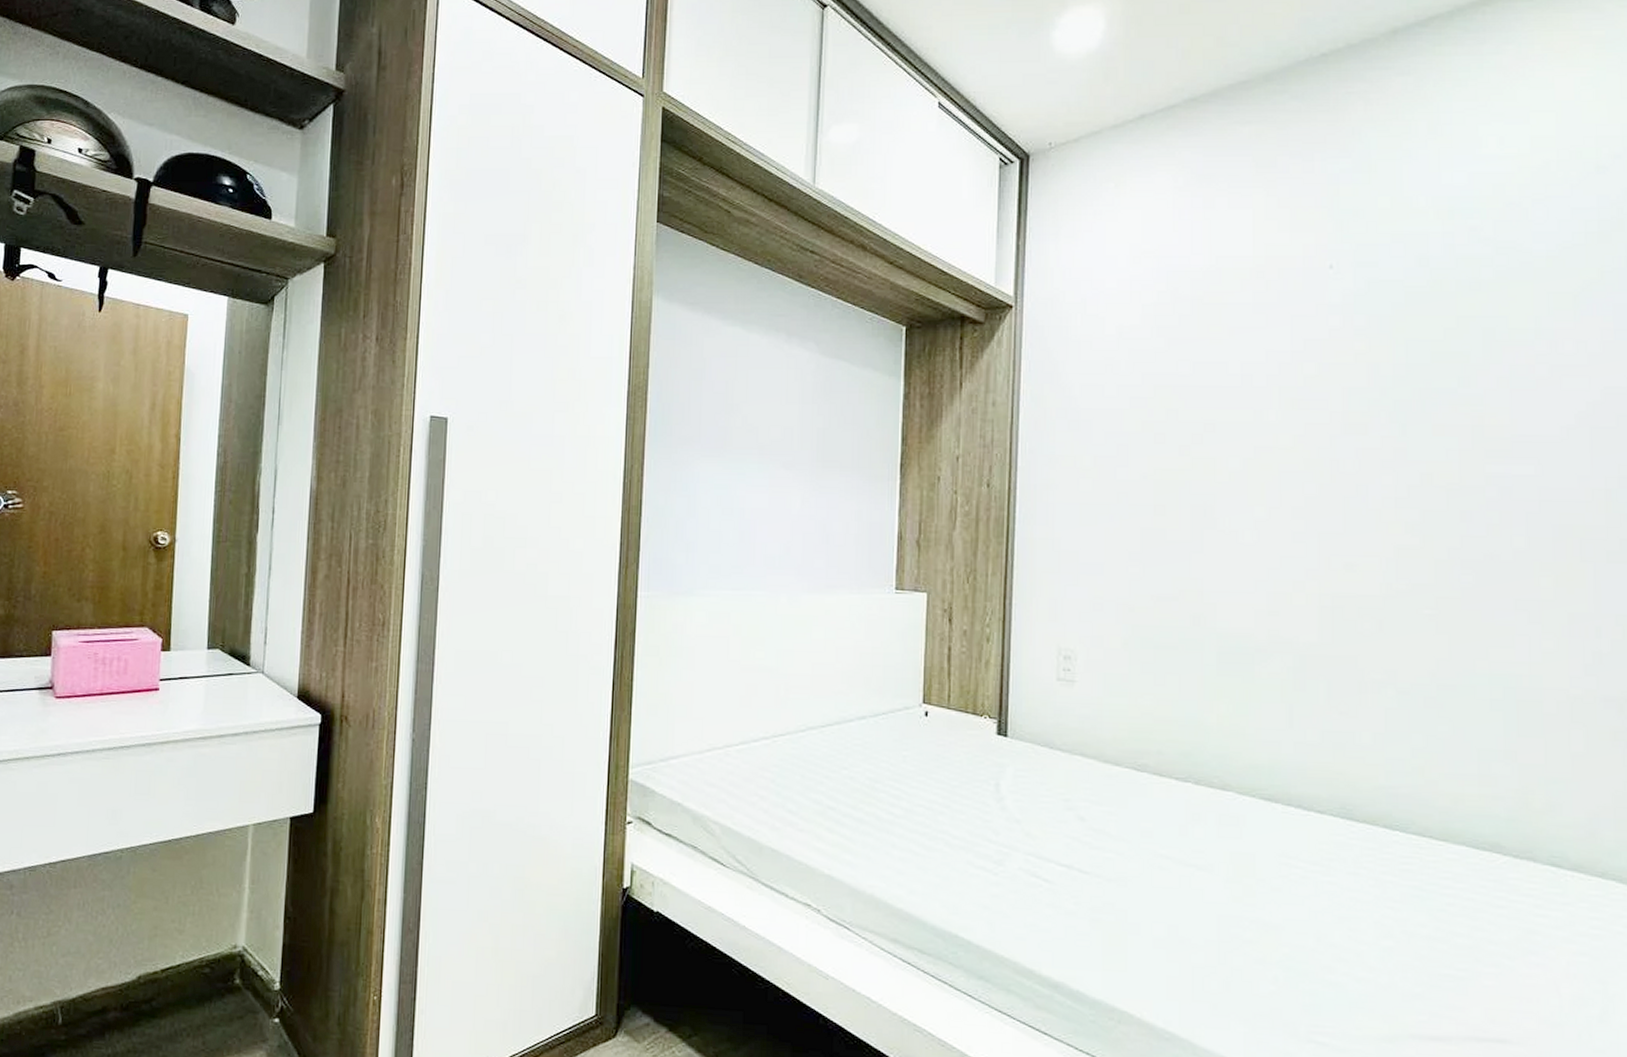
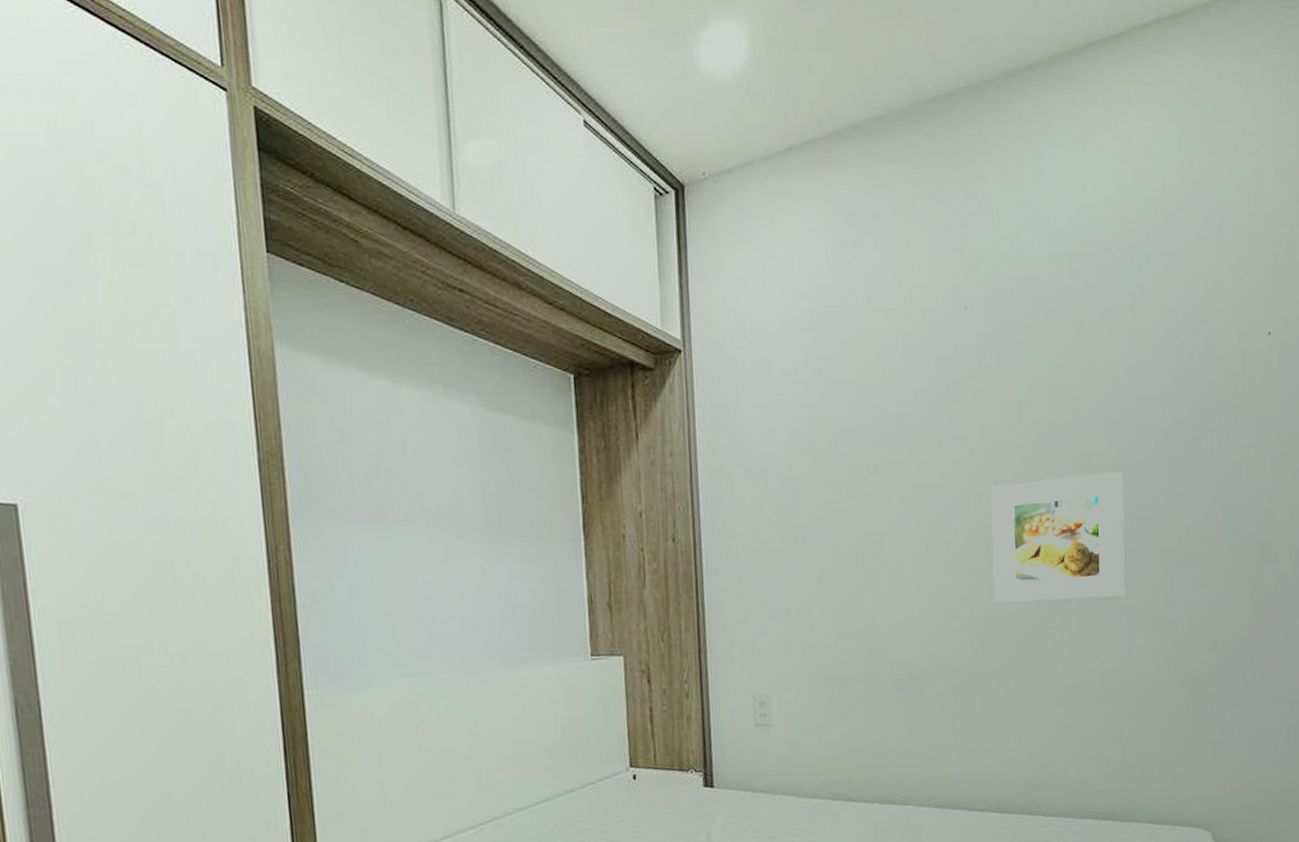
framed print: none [1350,446,1529,589] -> present [991,472,1125,603]

